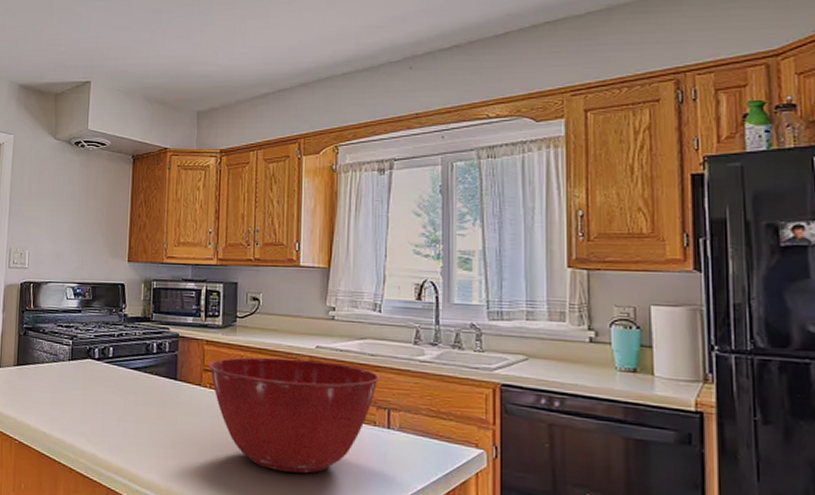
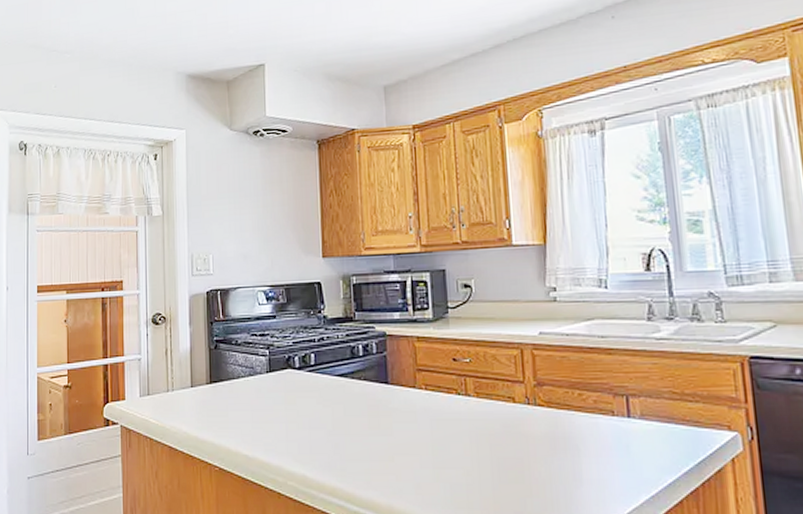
mixing bowl: present [209,357,380,473] -> none [422,348,614,476]

